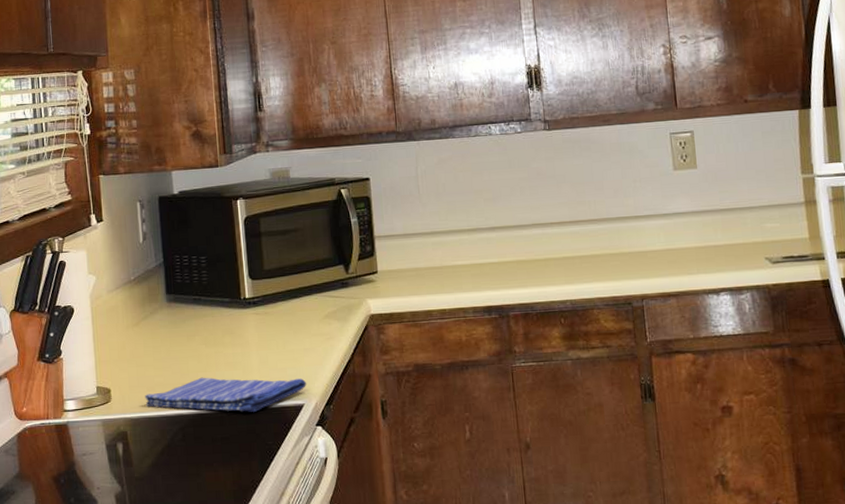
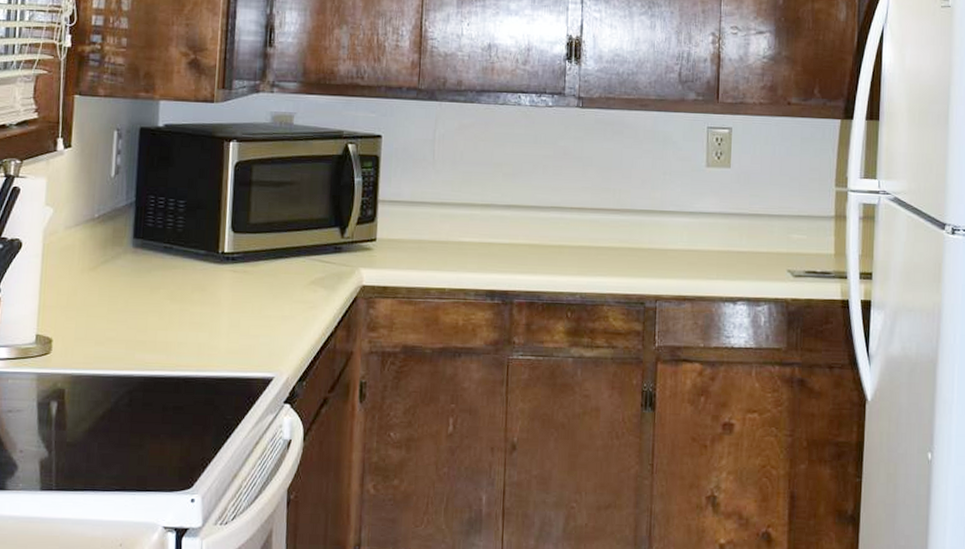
dish towel: present [145,377,307,412] -> none [91,336,280,381]

